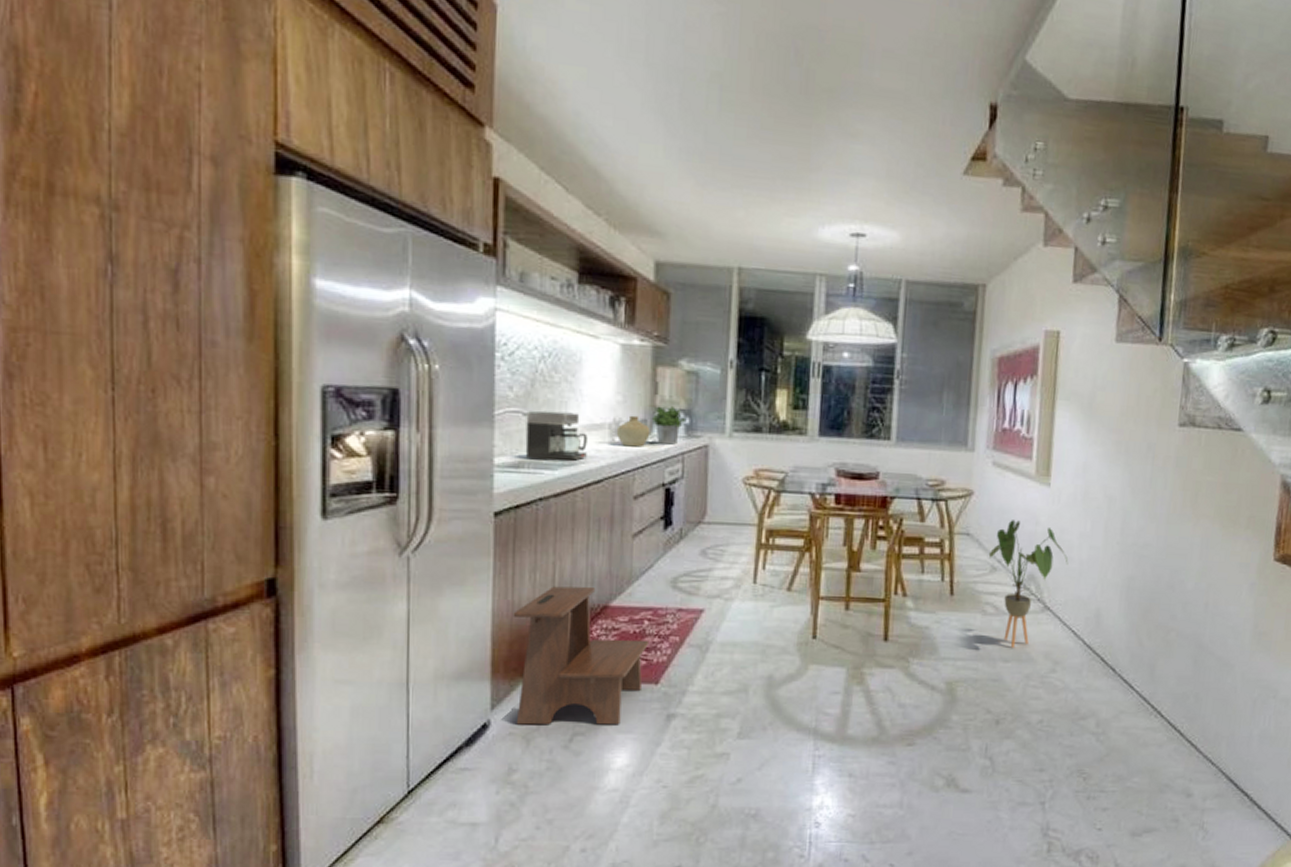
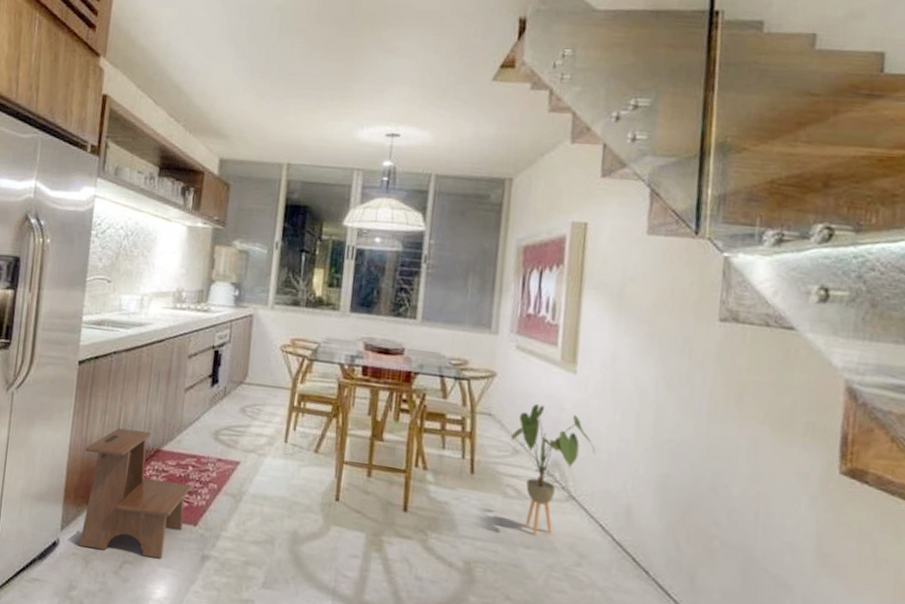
coffee maker: present [525,410,588,461] -> none [106,278,156,322]
ceramic jug: present [616,415,650,448] -> none [178,286,206,314]
potted plant: present [651,405,687,445] -> none [207,279,236,313]

